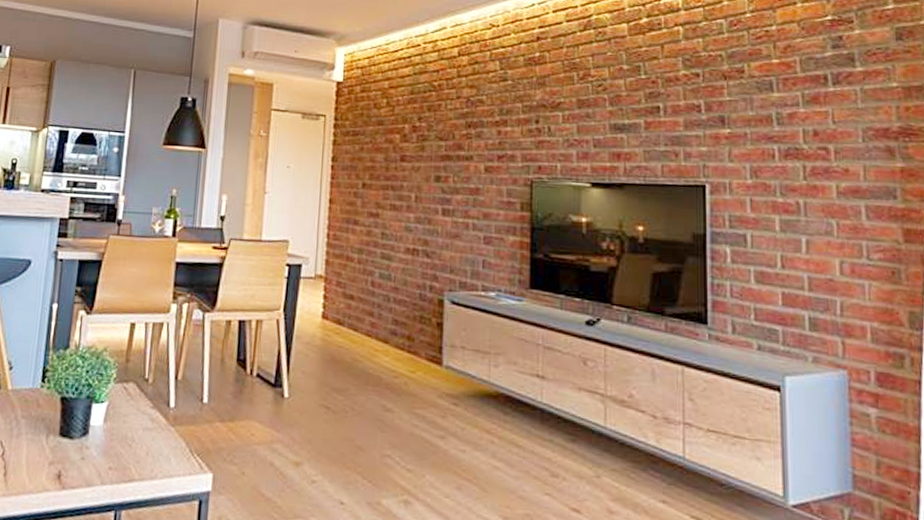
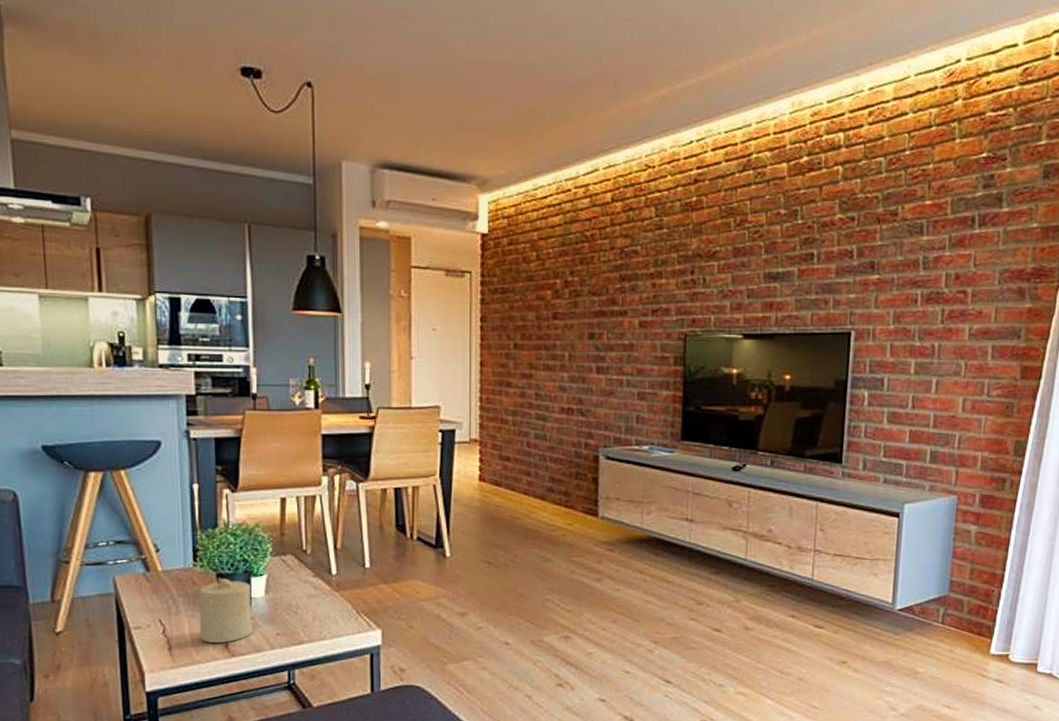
candle: none [35,401,90,473] -> present [199,578,253,643]

